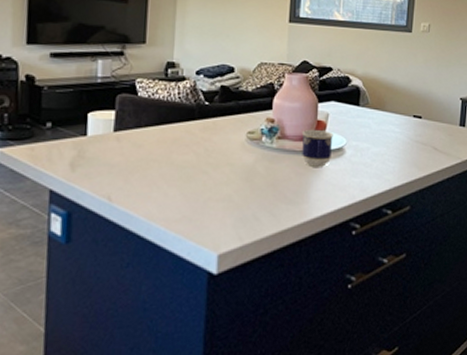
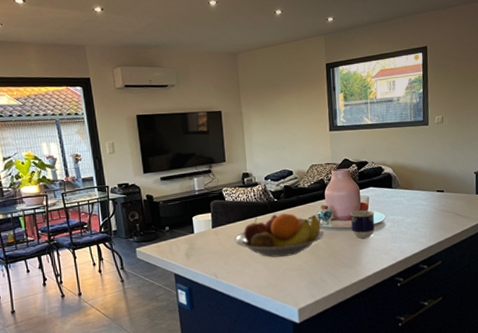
fruit bowl: none [142,122,268,181] -> present [234,213,326,257]

